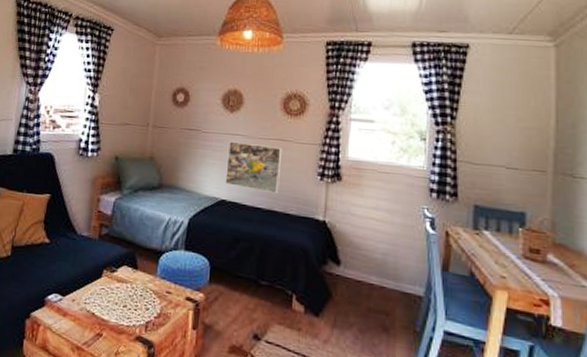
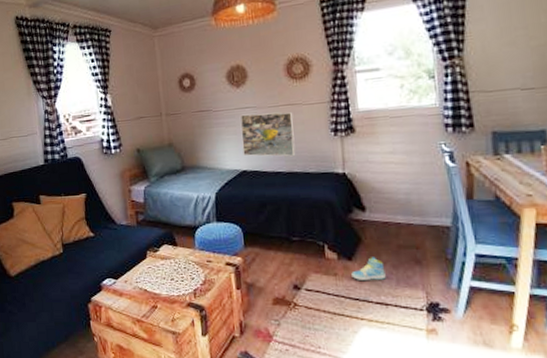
sneaker: none [316,316,351,343] -> present [351,257,386,281]

